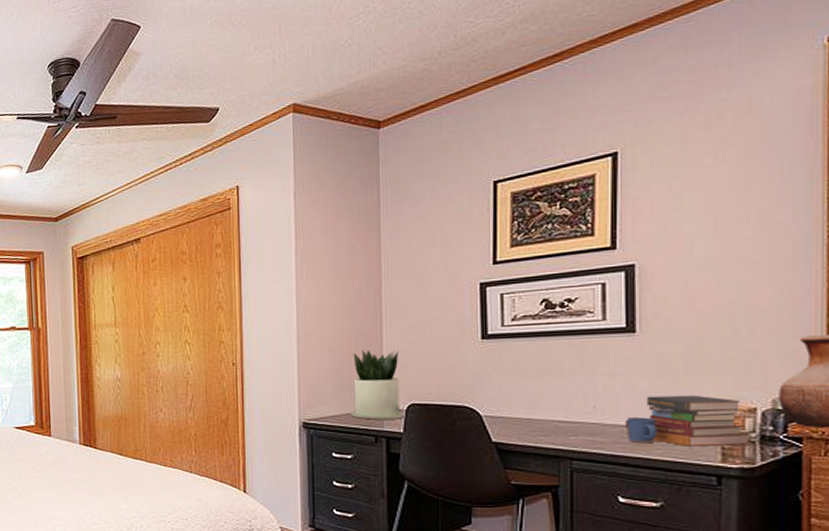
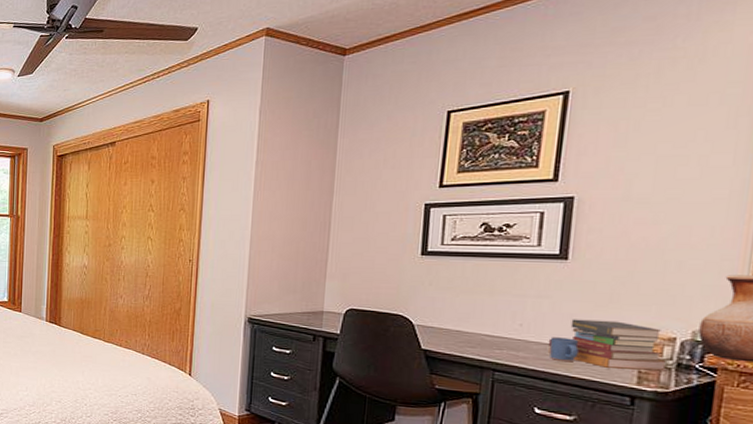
planter: present [350,350,406,420] -> none [292,257,344,322]

